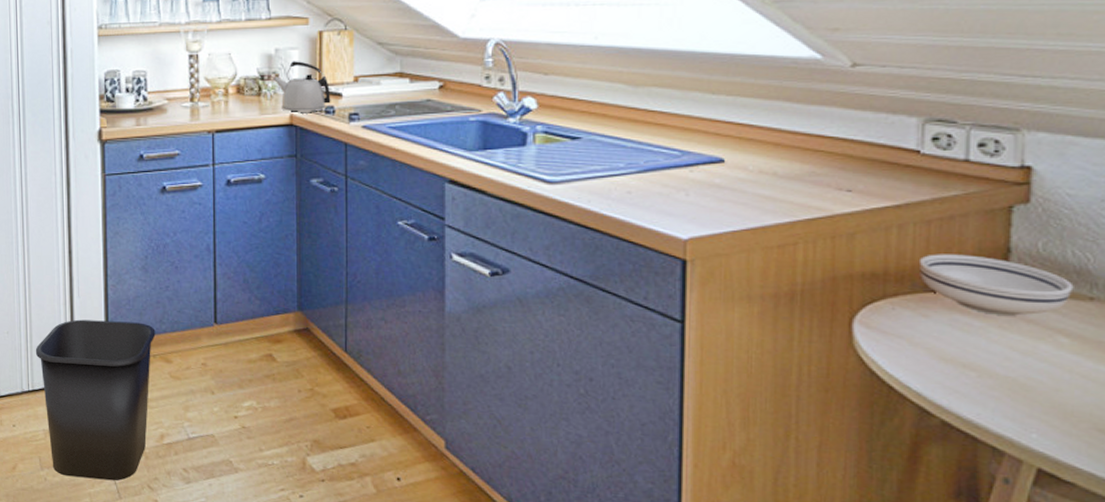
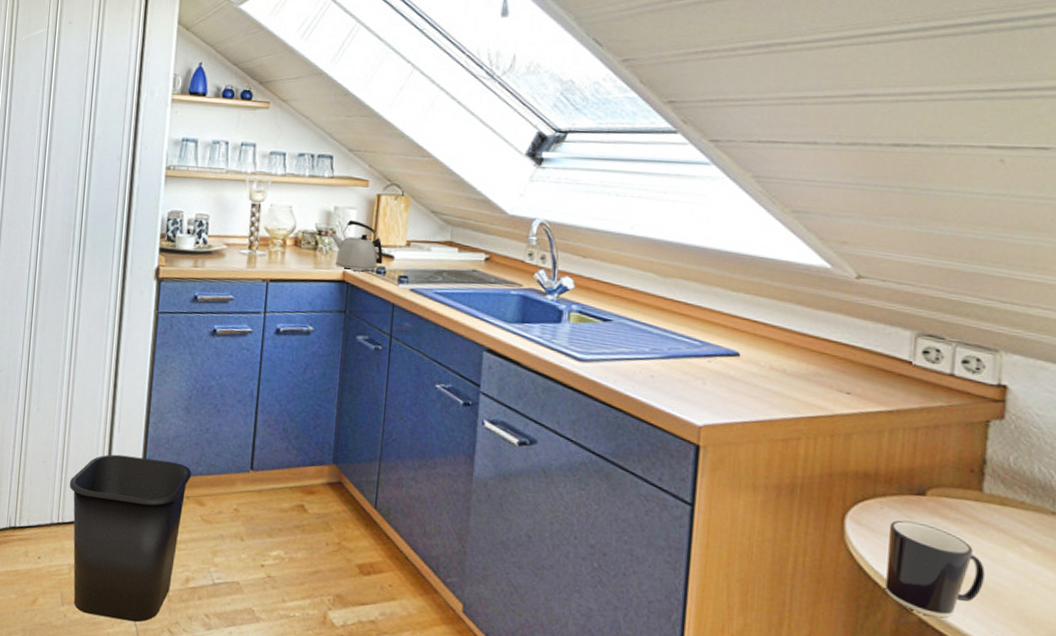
mug: none [902,319,1014,419] -> present [885,520,985,619]
bowl: present [918,254,1074,316] -> none [905,459,1039,524]

